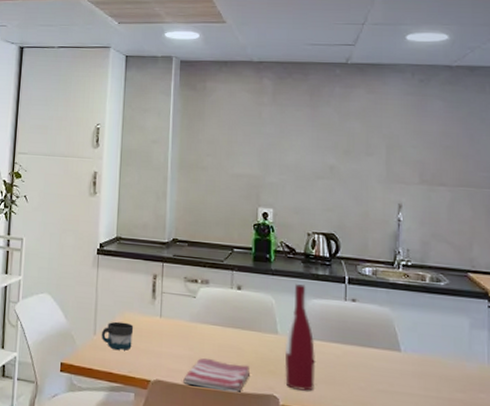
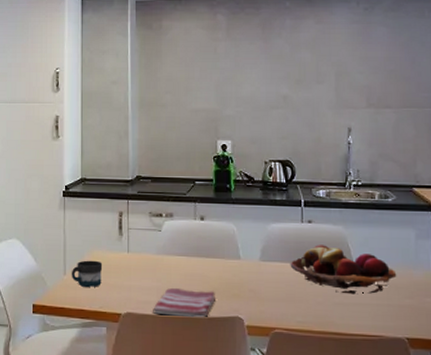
wine bottle: present [284,284,316,391] -> none [247,211,277,310]
fruit basket: none [331,325,448,384] -> present [290,245,397,295]

